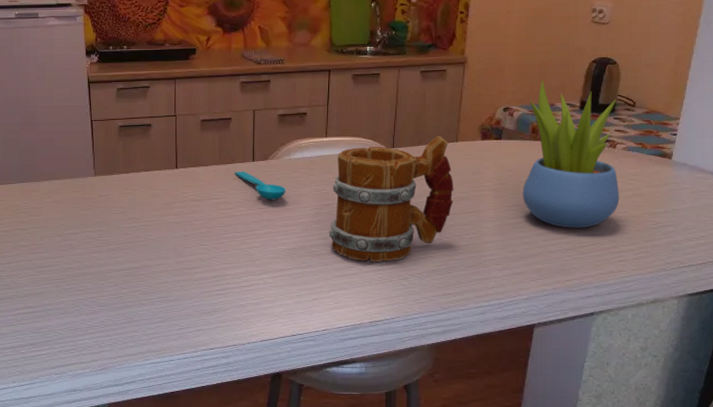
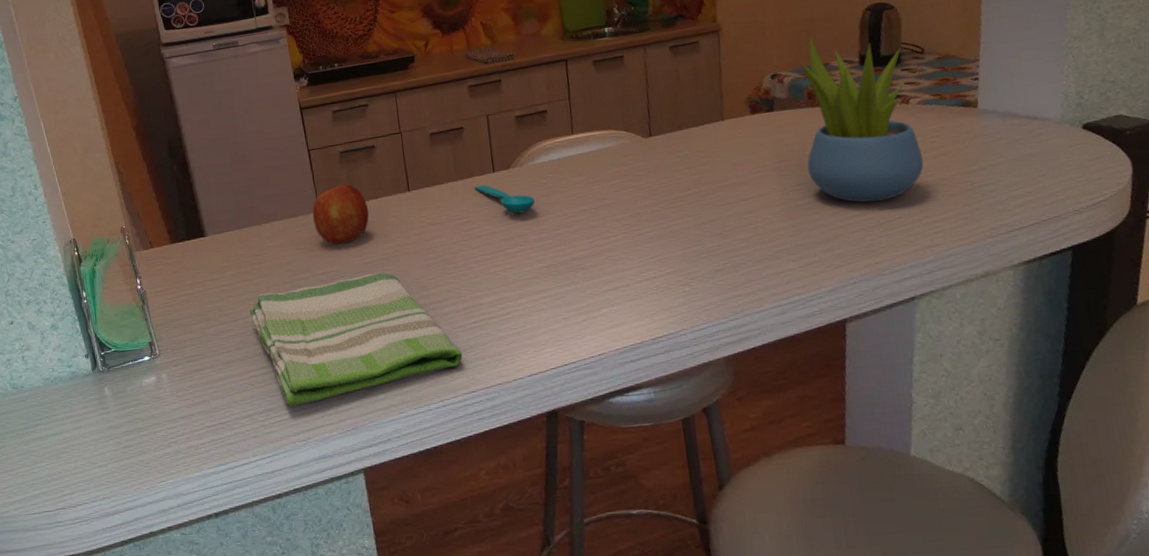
dish towel: none [22,236,206,343] -> present [249,272,463,406]
fruit: none [88,155,139,208] -> present [312,184,370,245]
mug: present [329,136,454,262] -> none [587,116,729,270]

